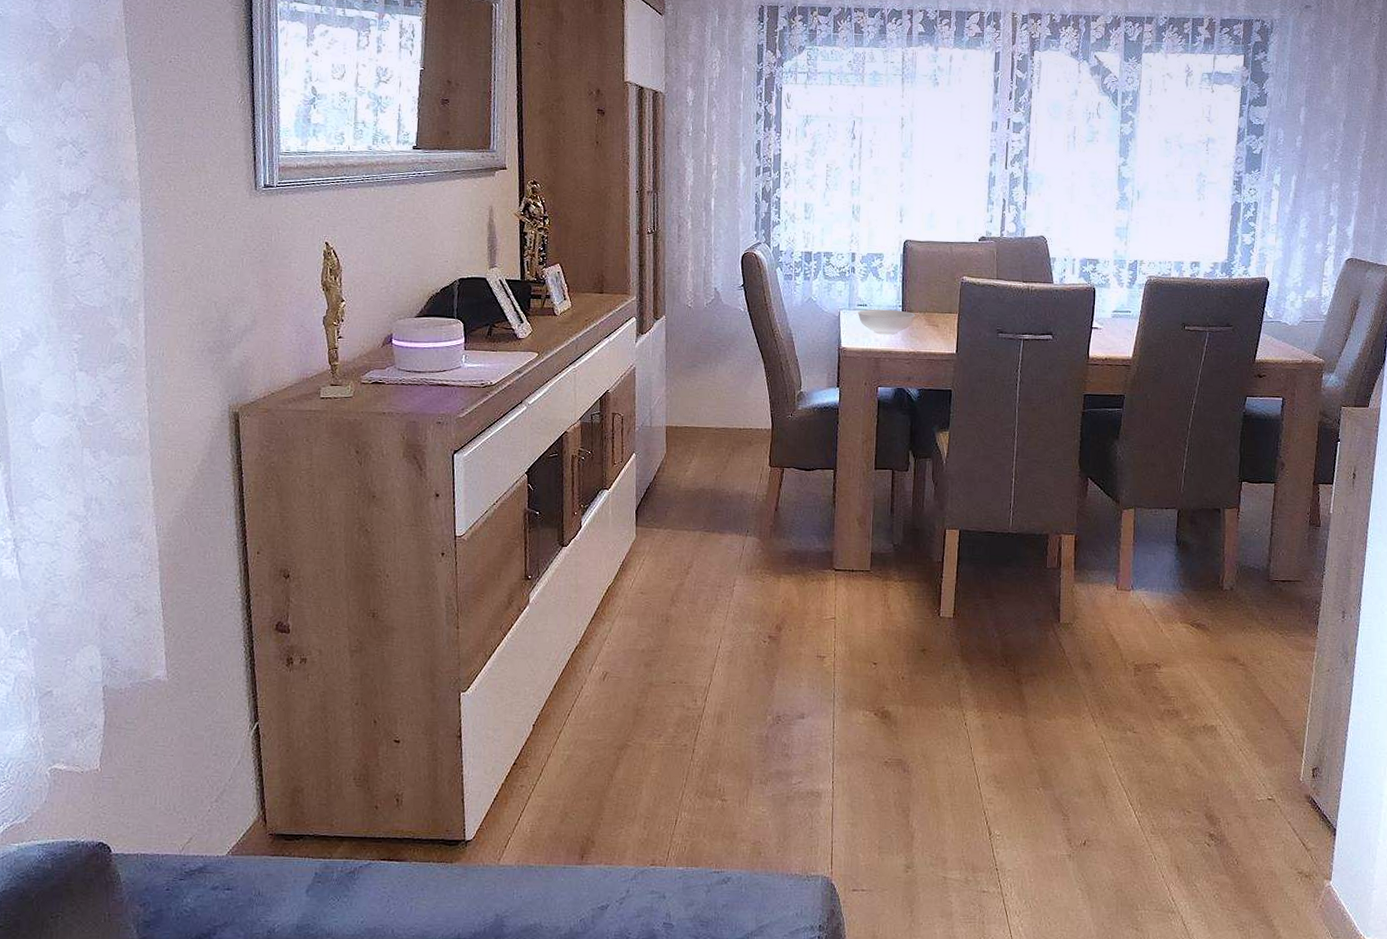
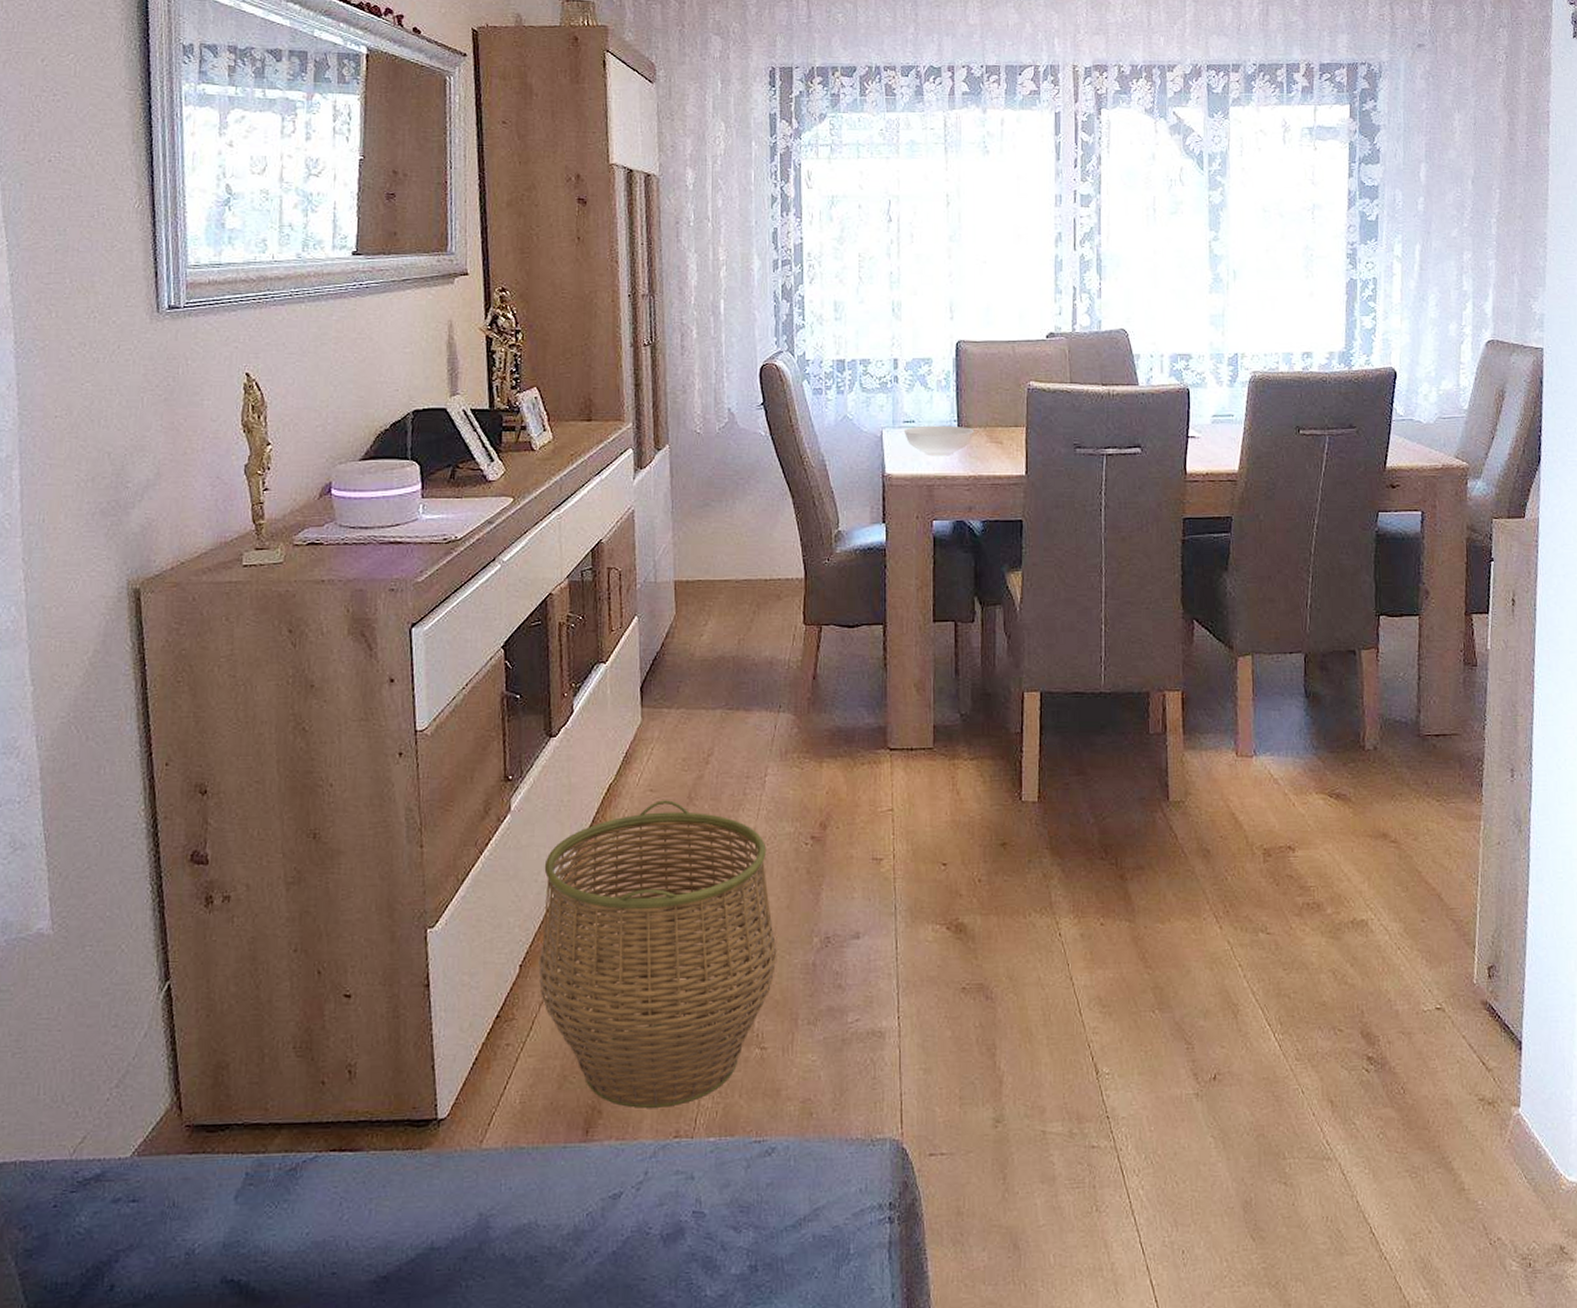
basket: none [548,601,738,841] -> present [538,800,777,1108]

